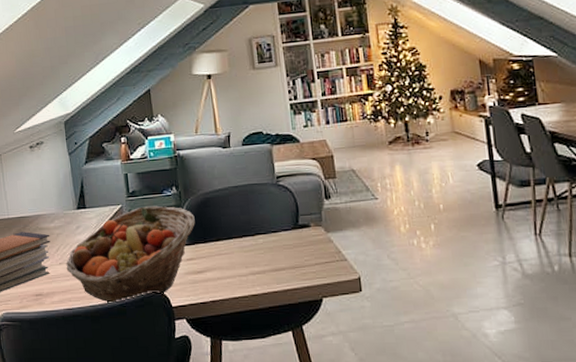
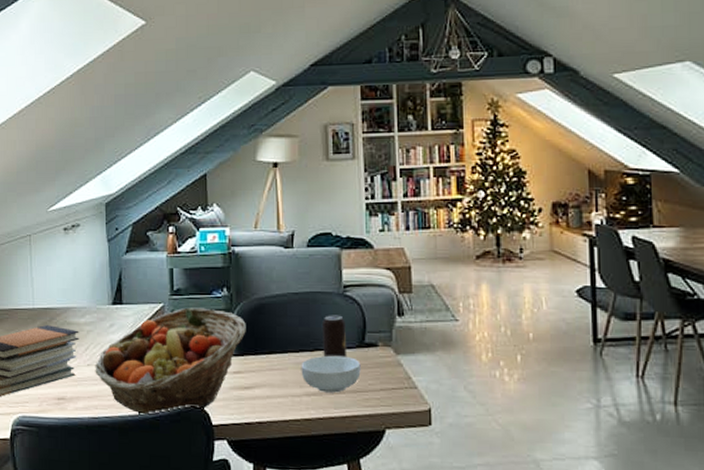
cereal bowl: none [245,237,297,271] -> present [301,355,361,393]
beverage can: none [261,202,285,240] -> present [323,315,348,358]

